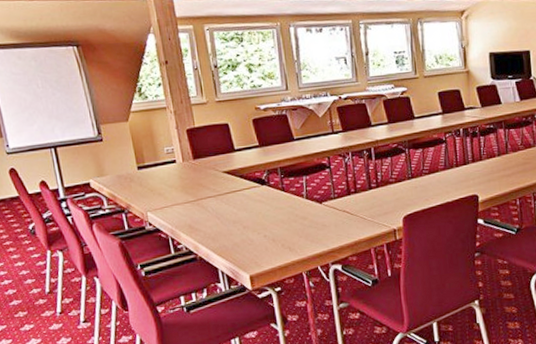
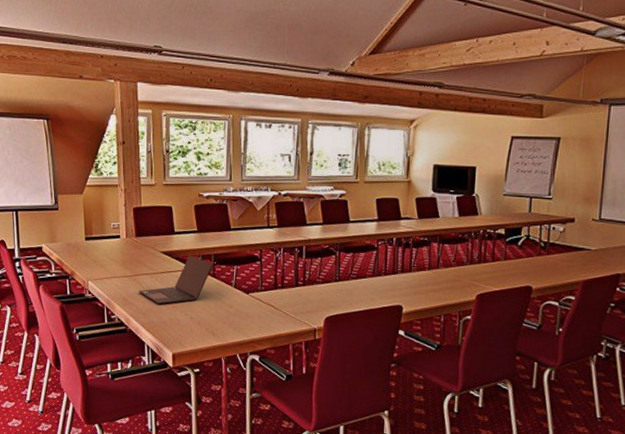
laptop: none [204,171,281,227] -> present [139,255,213,305]

